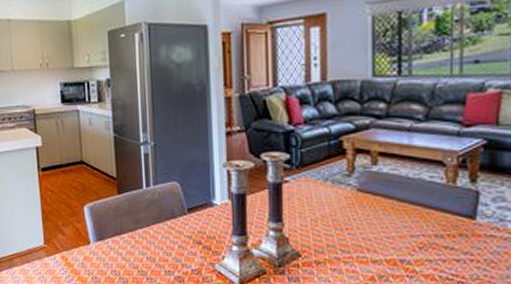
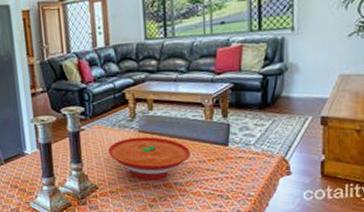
bowl: none [317,197,424,253] -> present [108,136,190,180]

